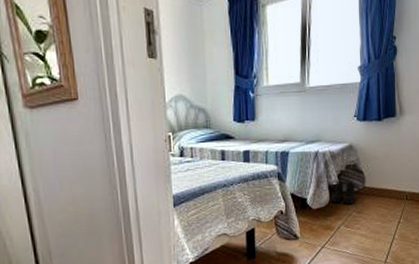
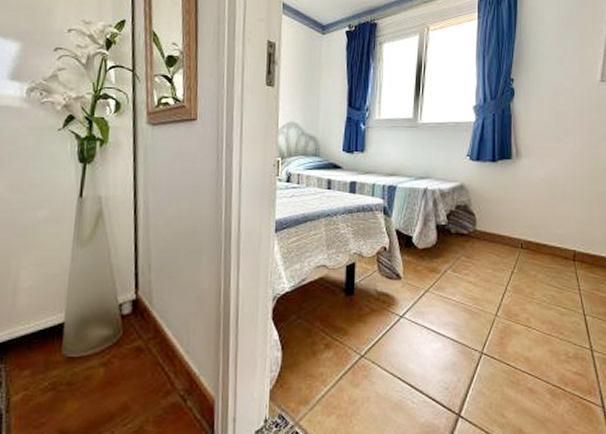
boots: present [331,180,355,204] -> none [438,221,465,247]

